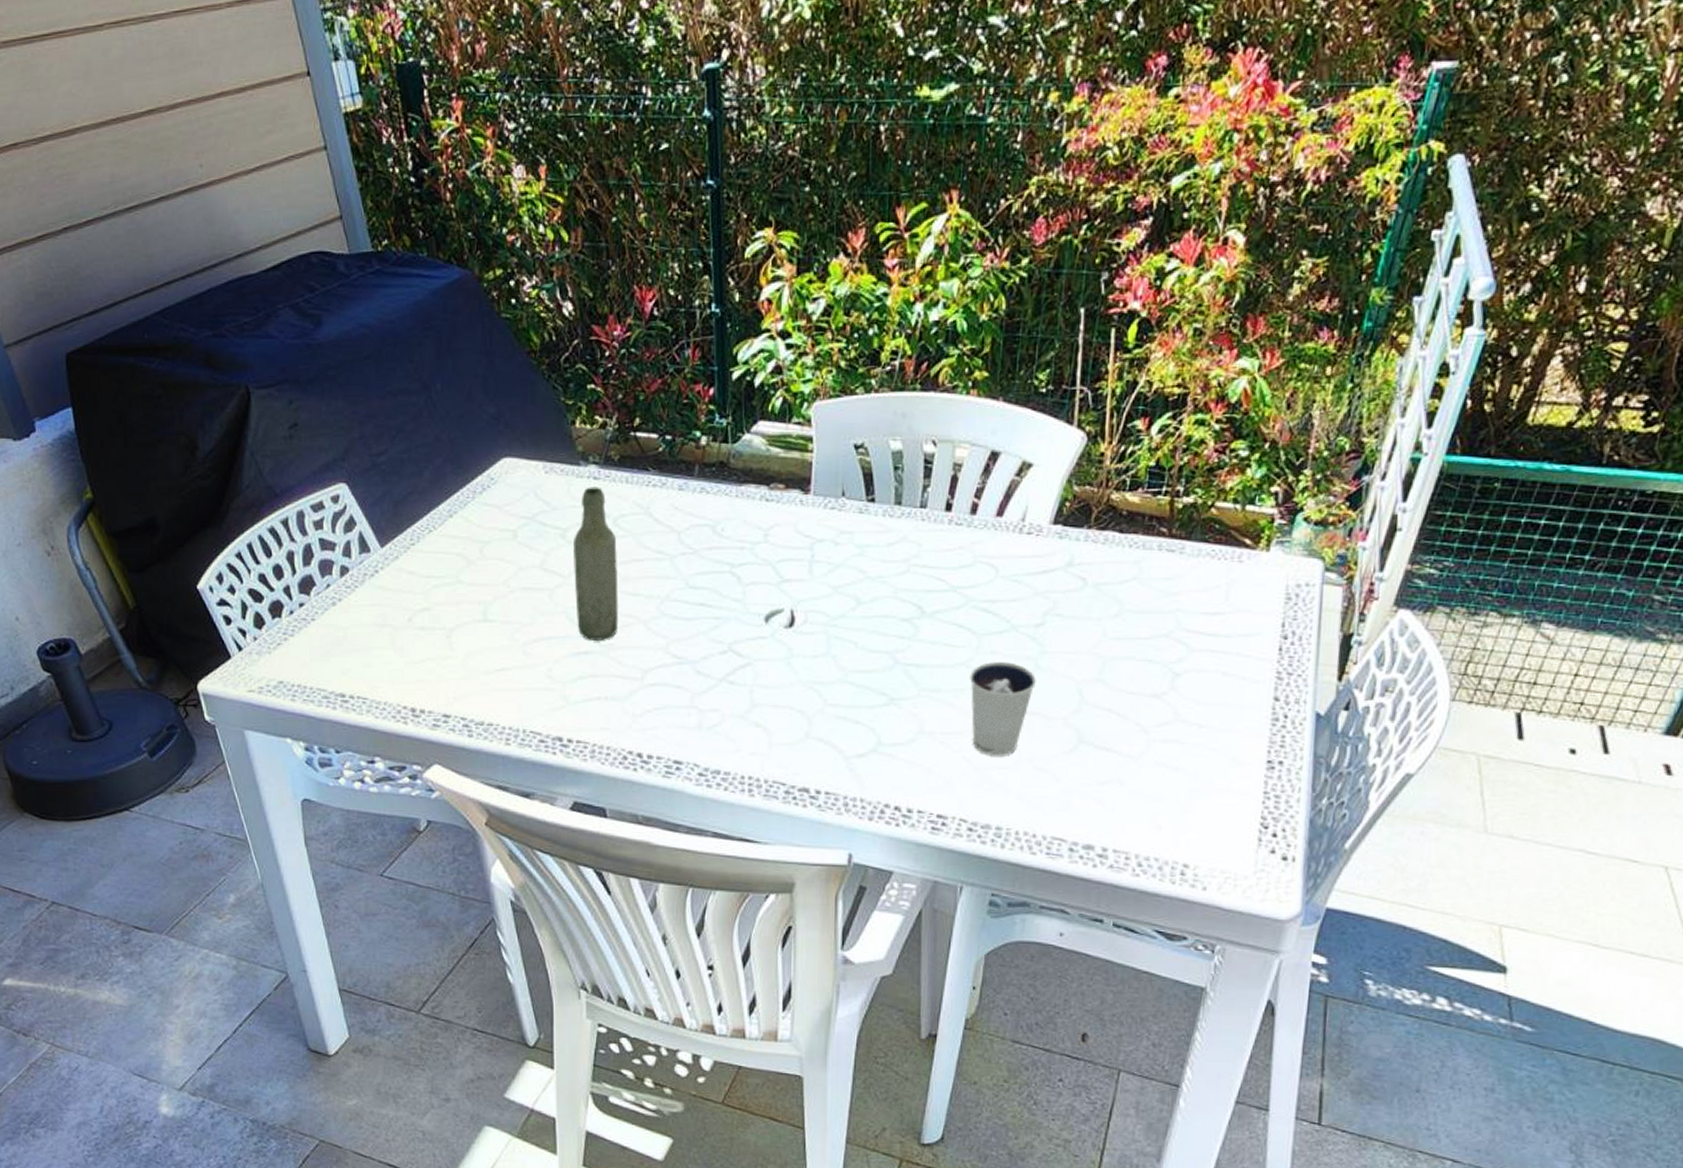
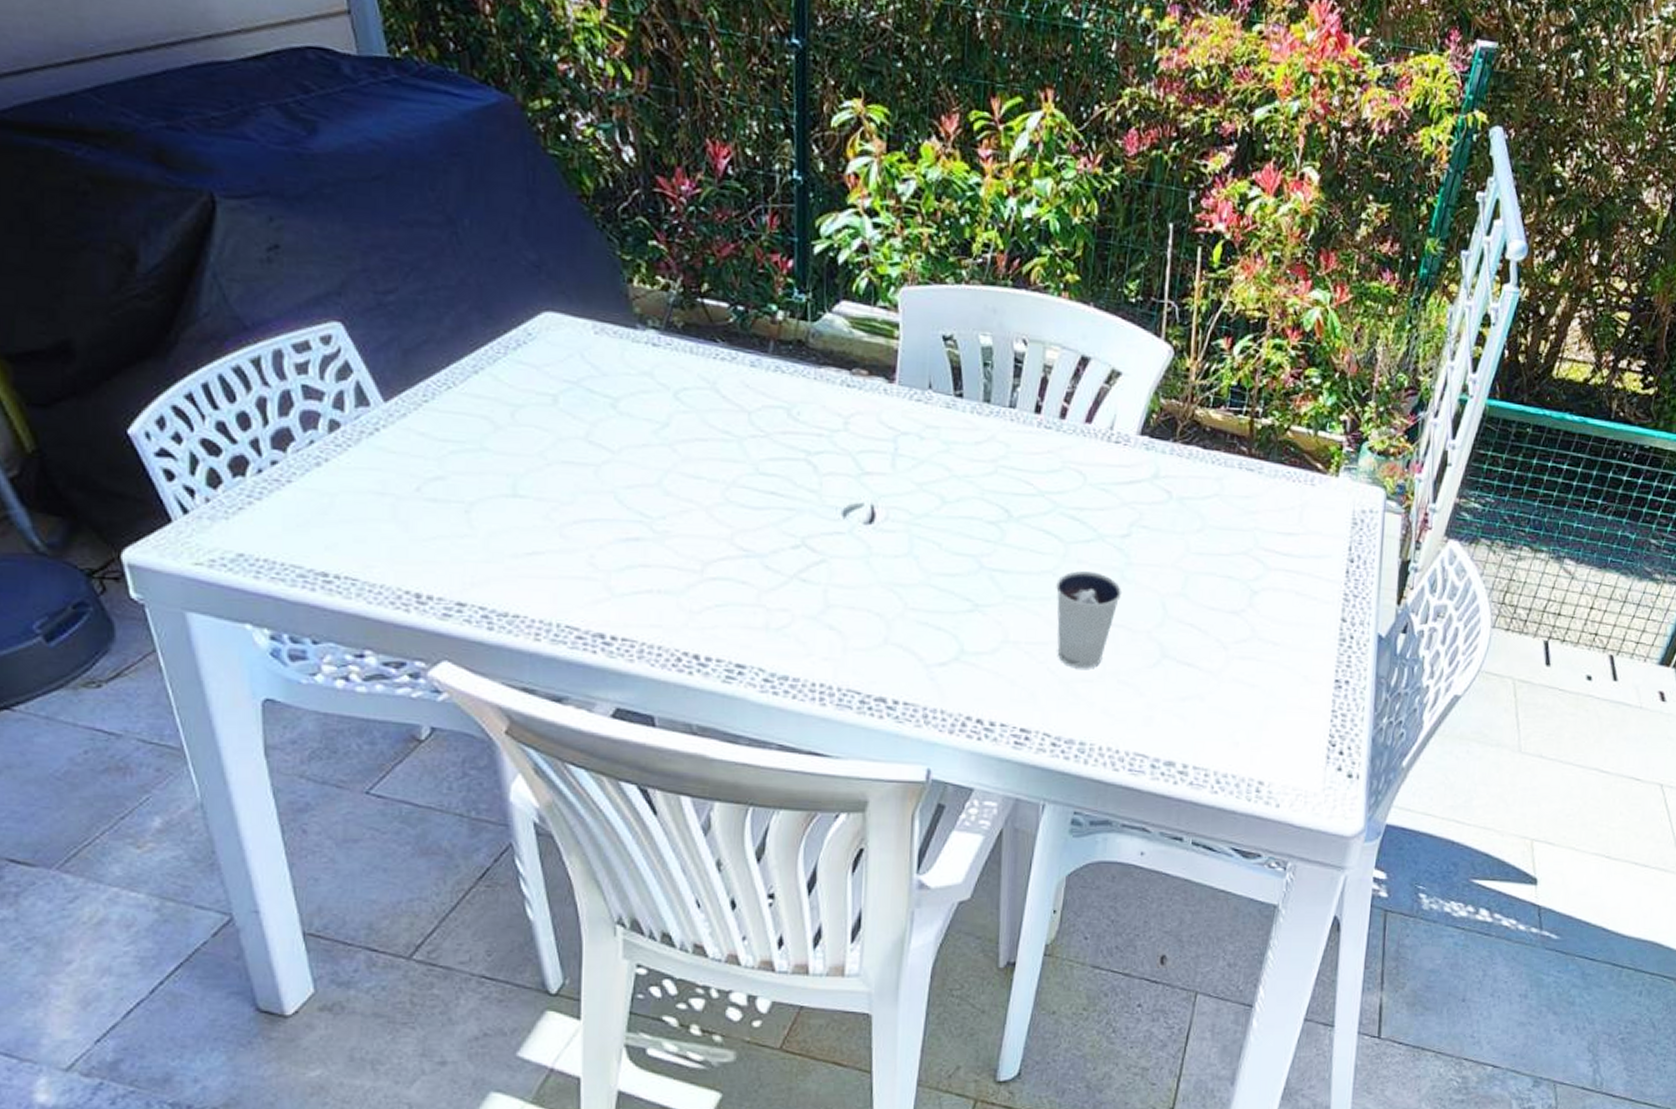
bottle: present [574,487,618,640] -> none [625,353,678,526]

